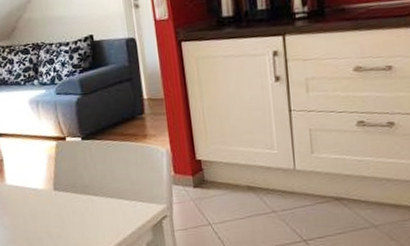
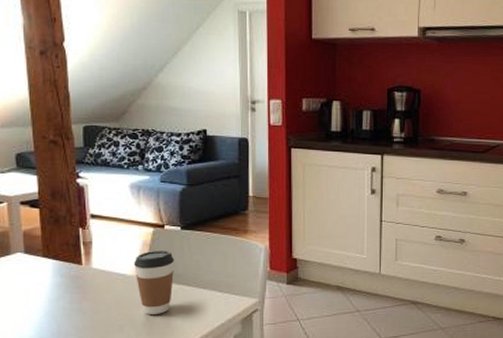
coffee cup: none [43,162,82,226] -> present [134,251,174,314]

